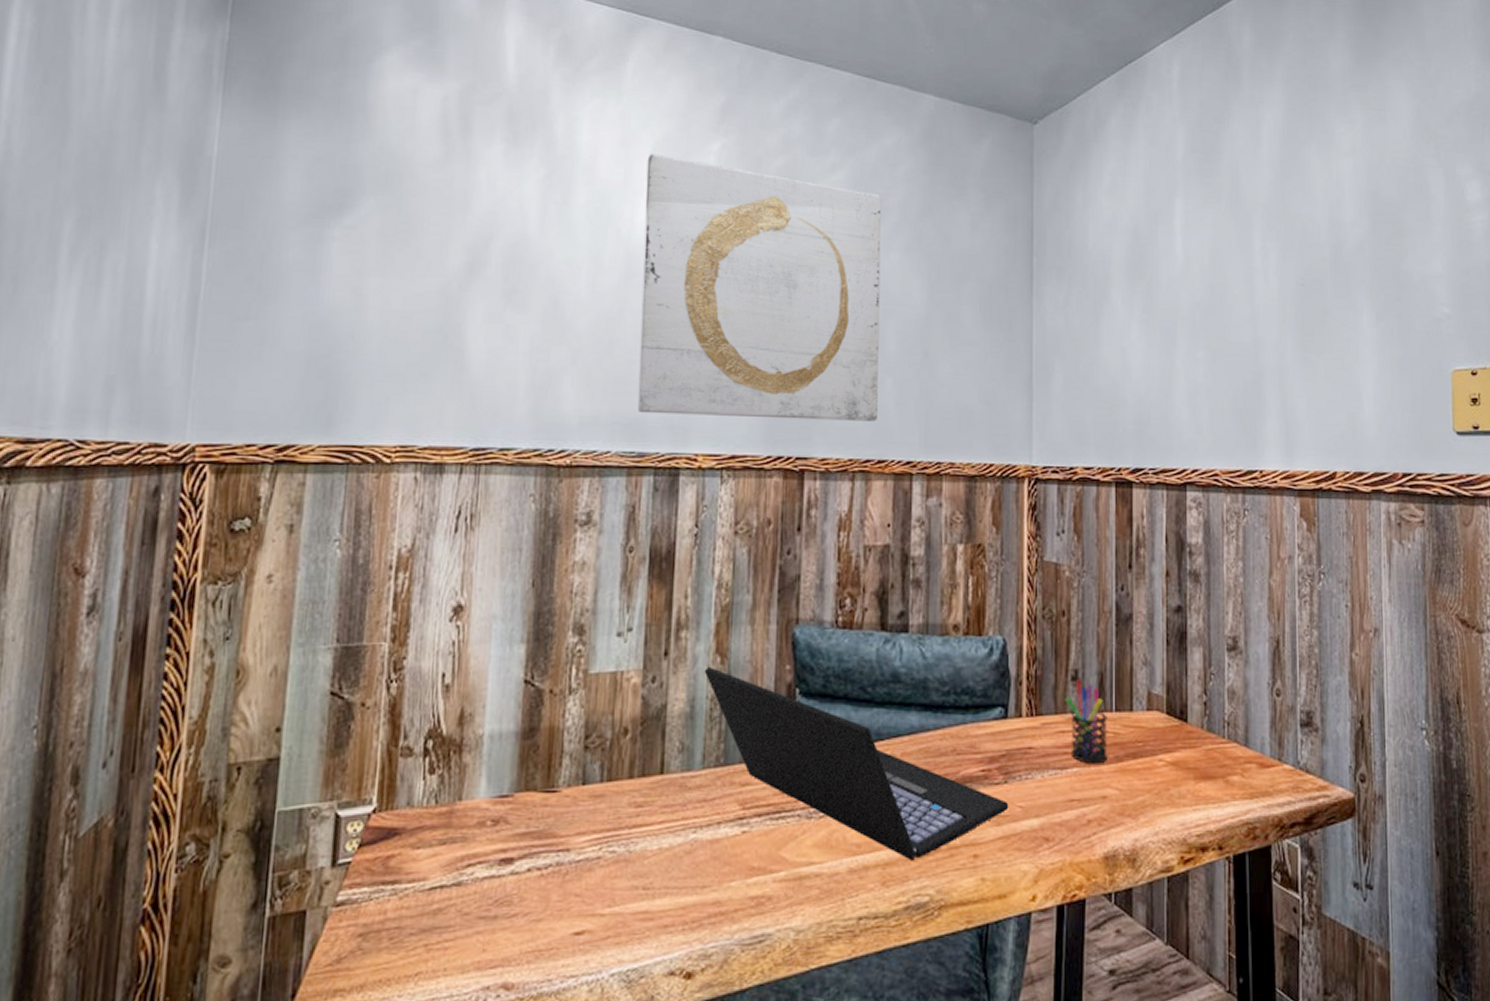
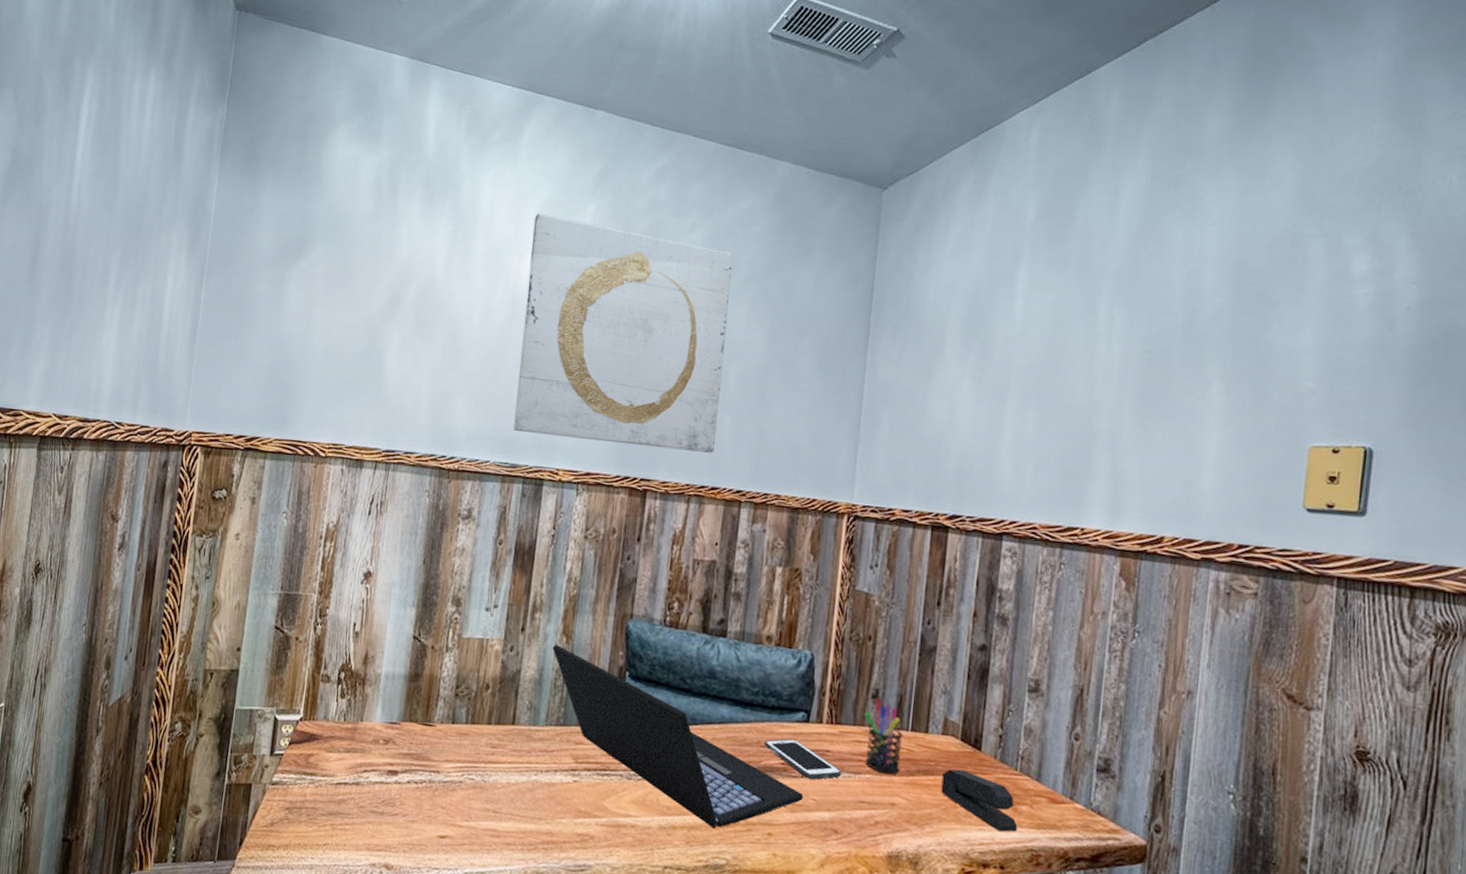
cell phone: none [961,740,1047,784] -> present [764,738,841,780]
stapler: none [1152,746,1232,808] -> present [941,769,1018,832]

